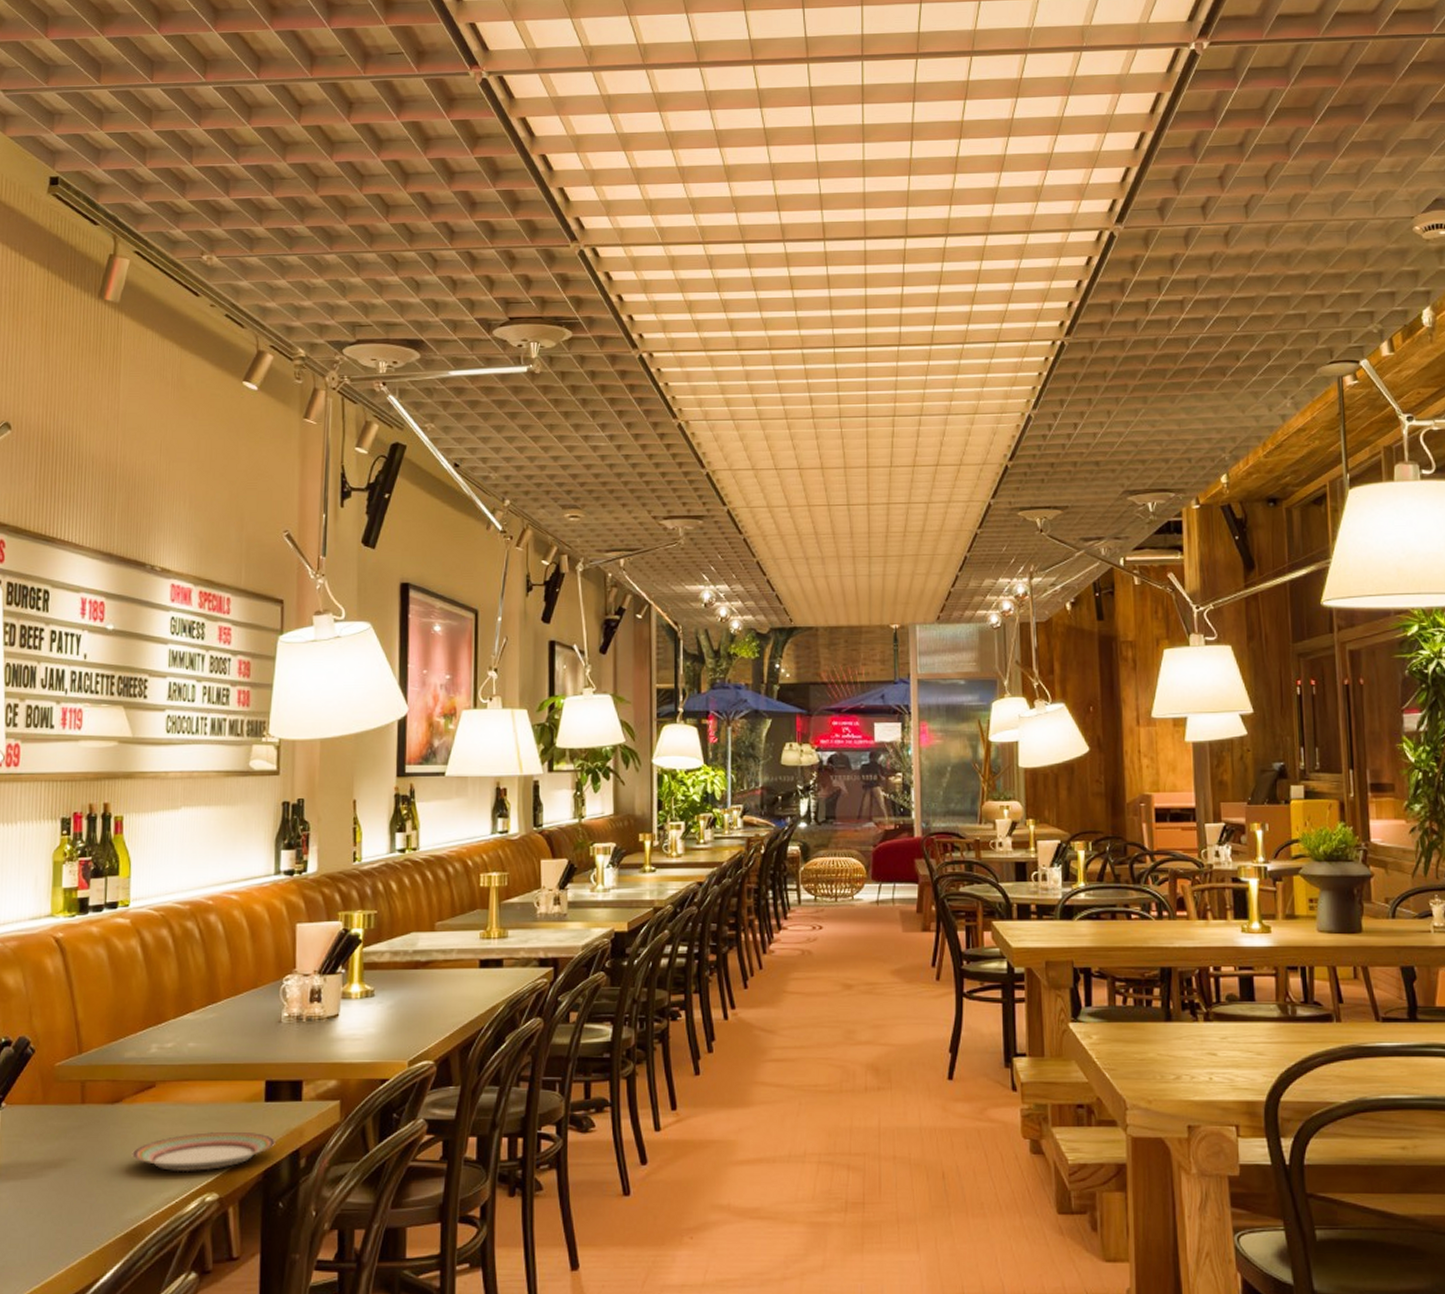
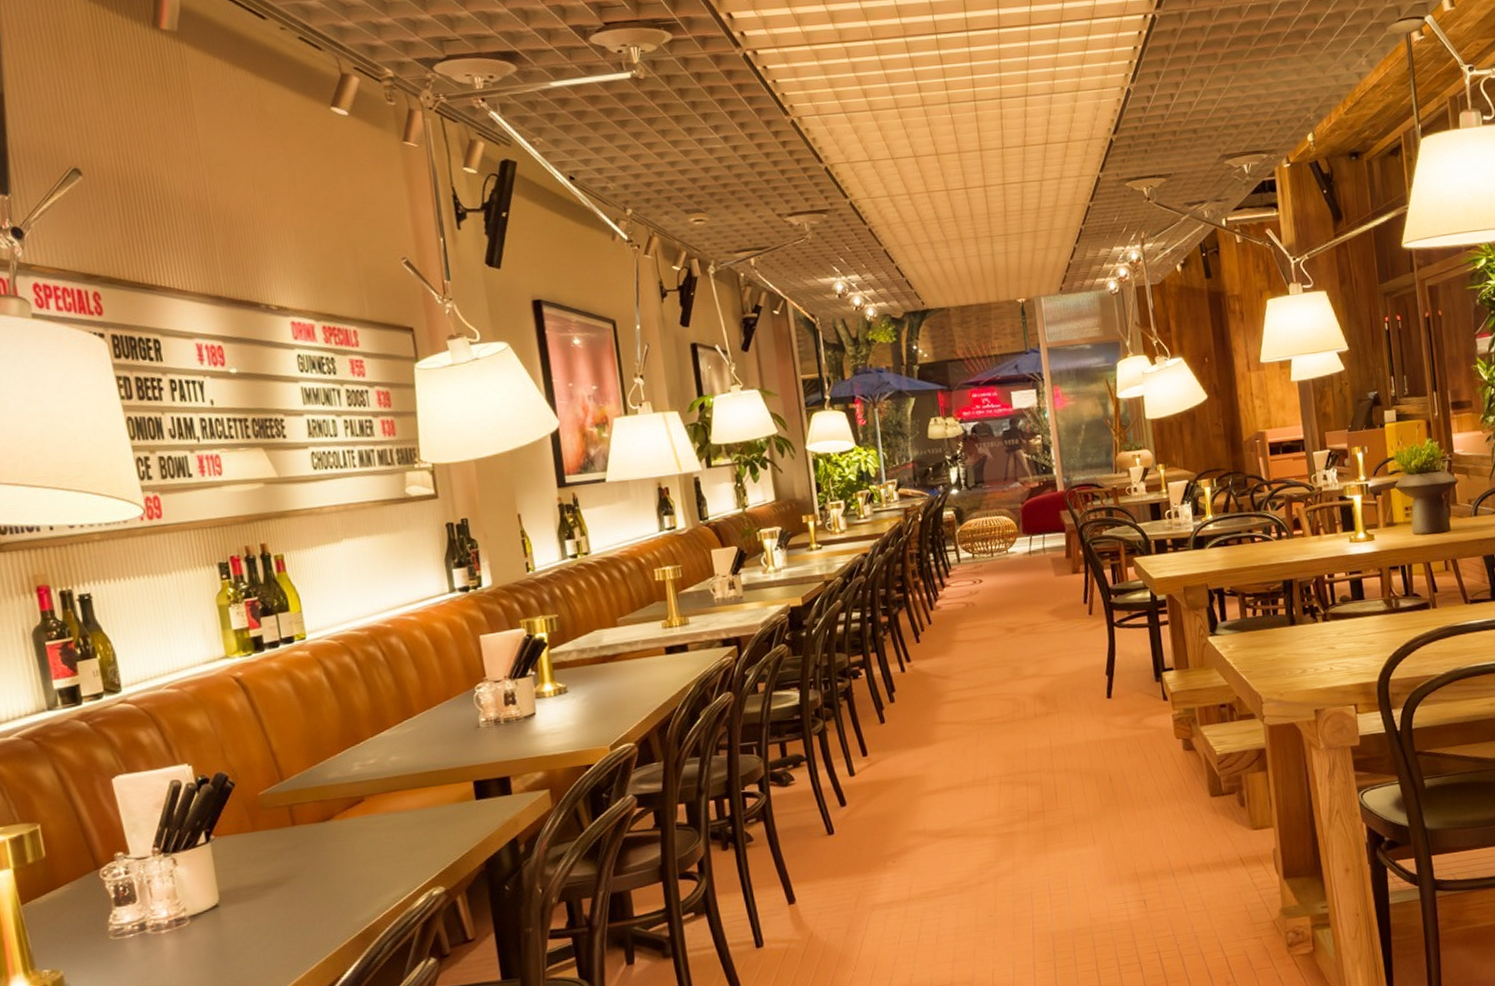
plate: present [132,1131,275,1173] -> none [352,827,492,874]

